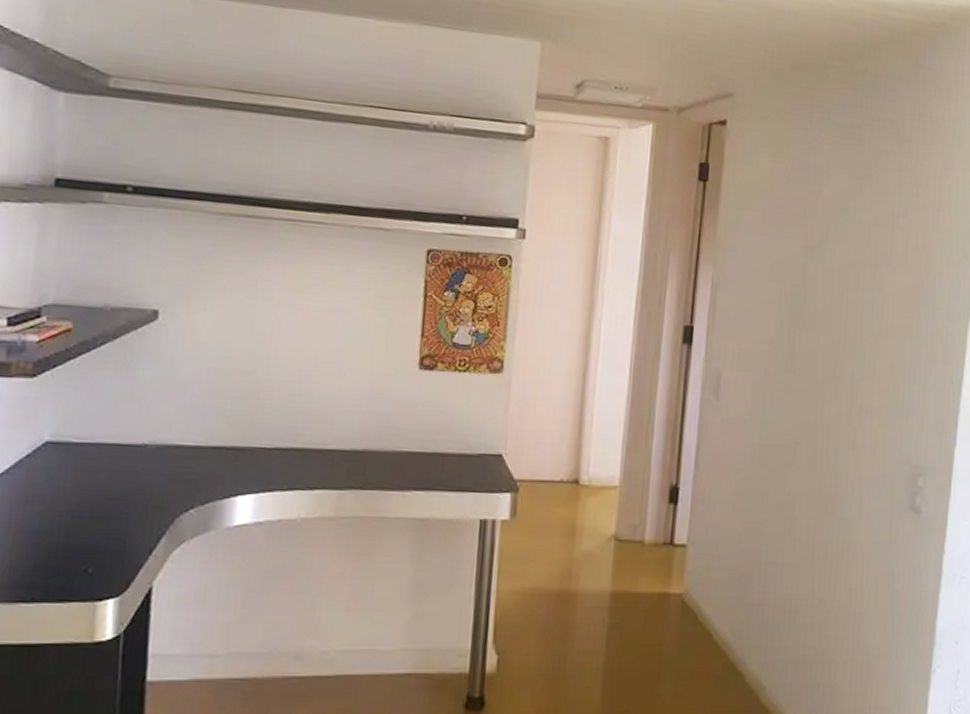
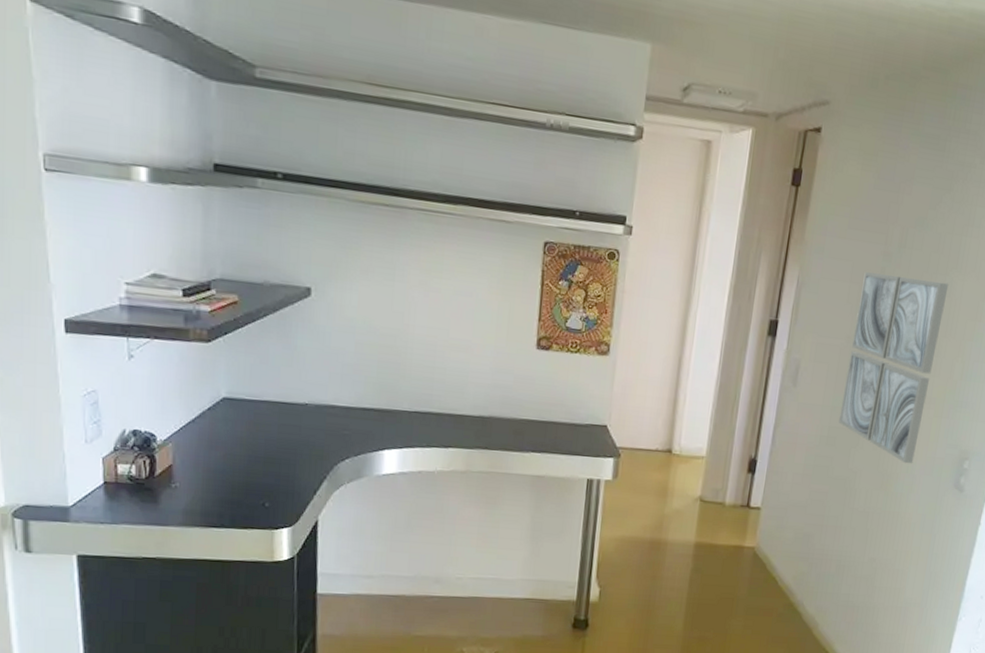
wall art: none [770,269,879,484] -> present [838,272,949,464]

